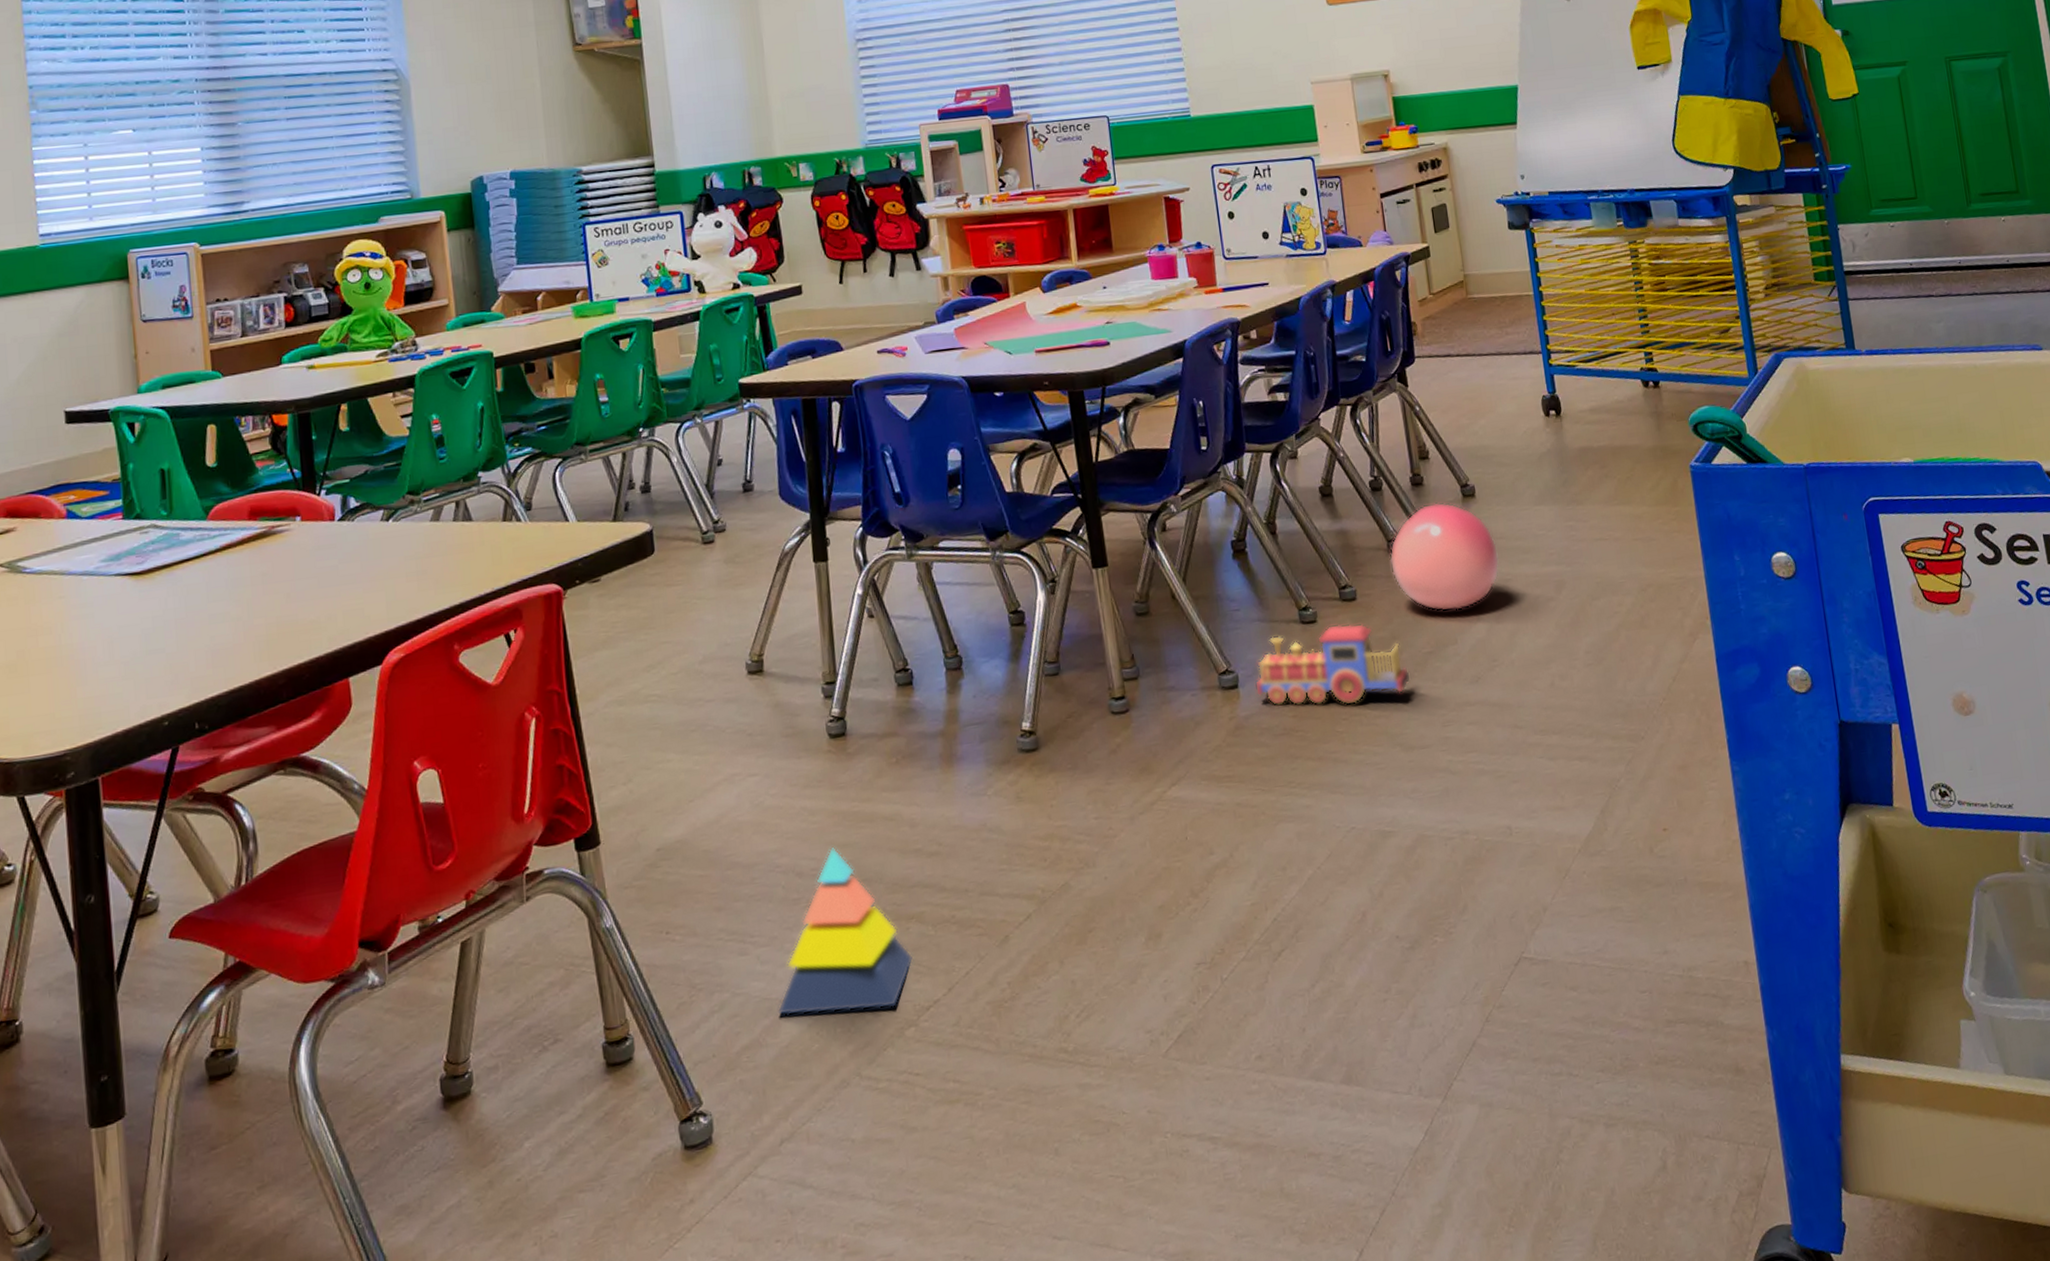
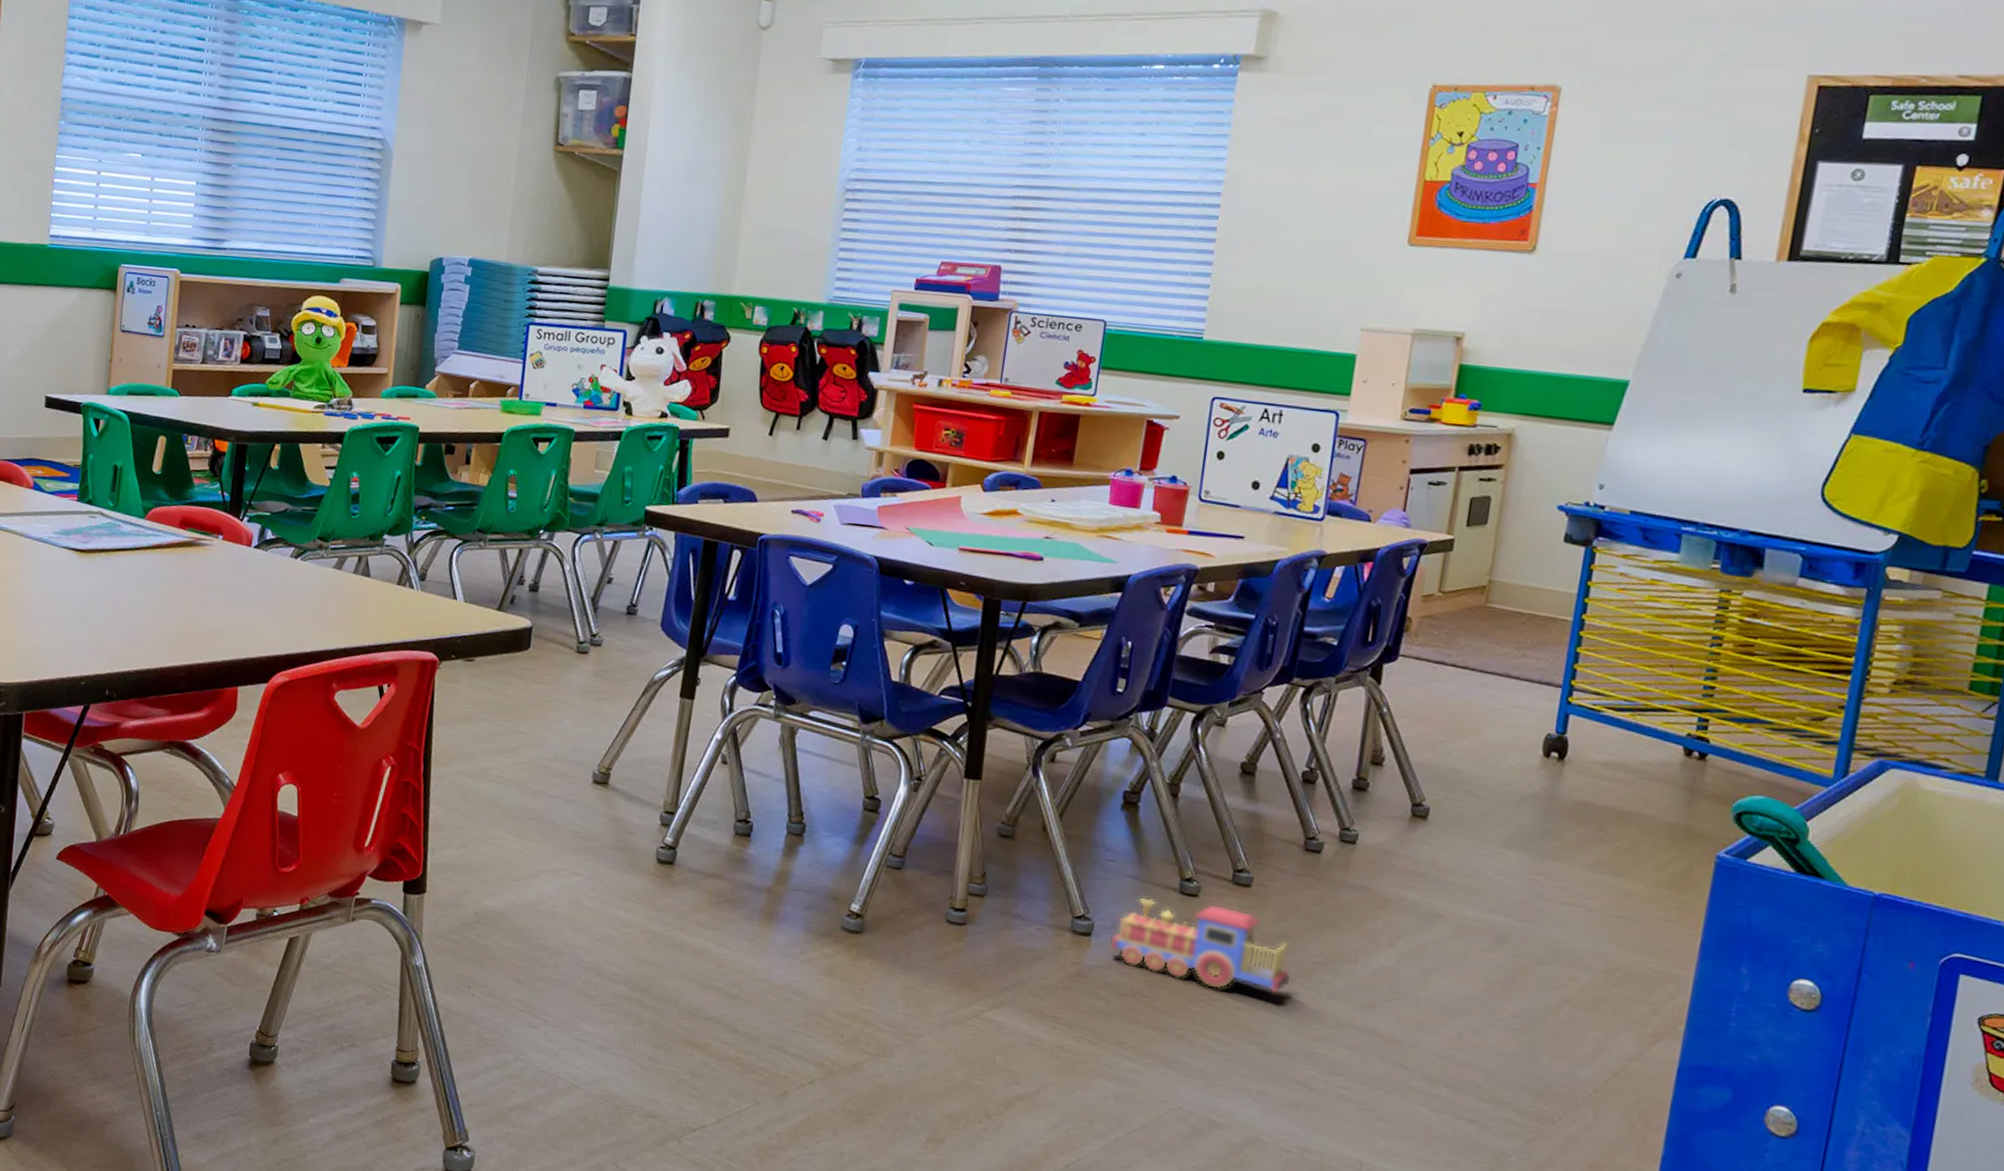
stacking toy: present [777,848,913,1016] -> none [553,961,690,1118]
ball: present [1389,502,1500,612] -> none [1301,812,1438,932]

